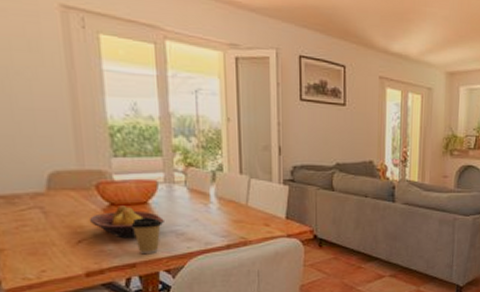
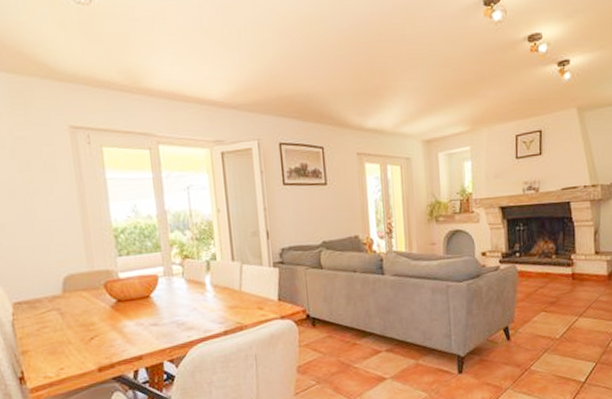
fruit bowl: present [89,206,164,239] -> none [99,301,166,333]
coffee cup: present [131,218,163,255] -> none [136,310,164,347]

